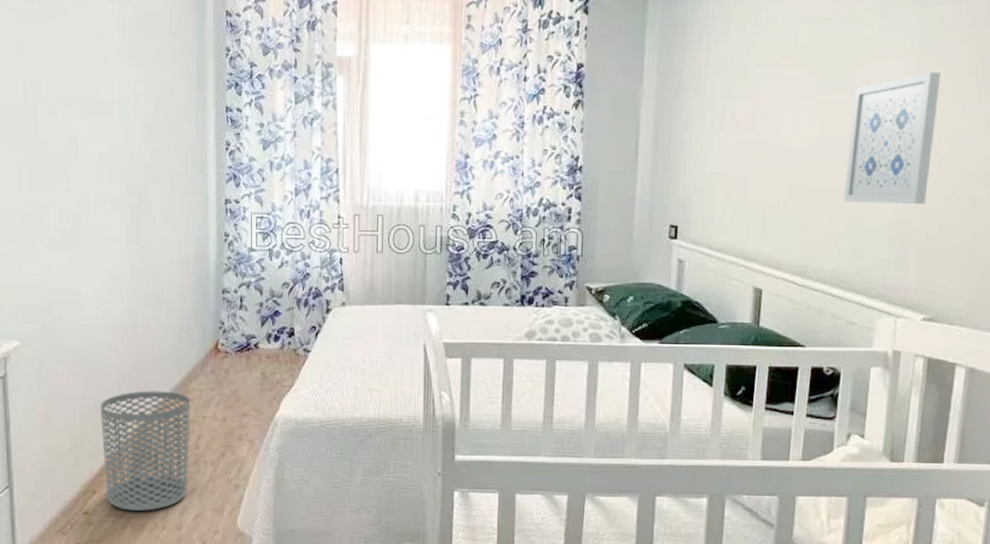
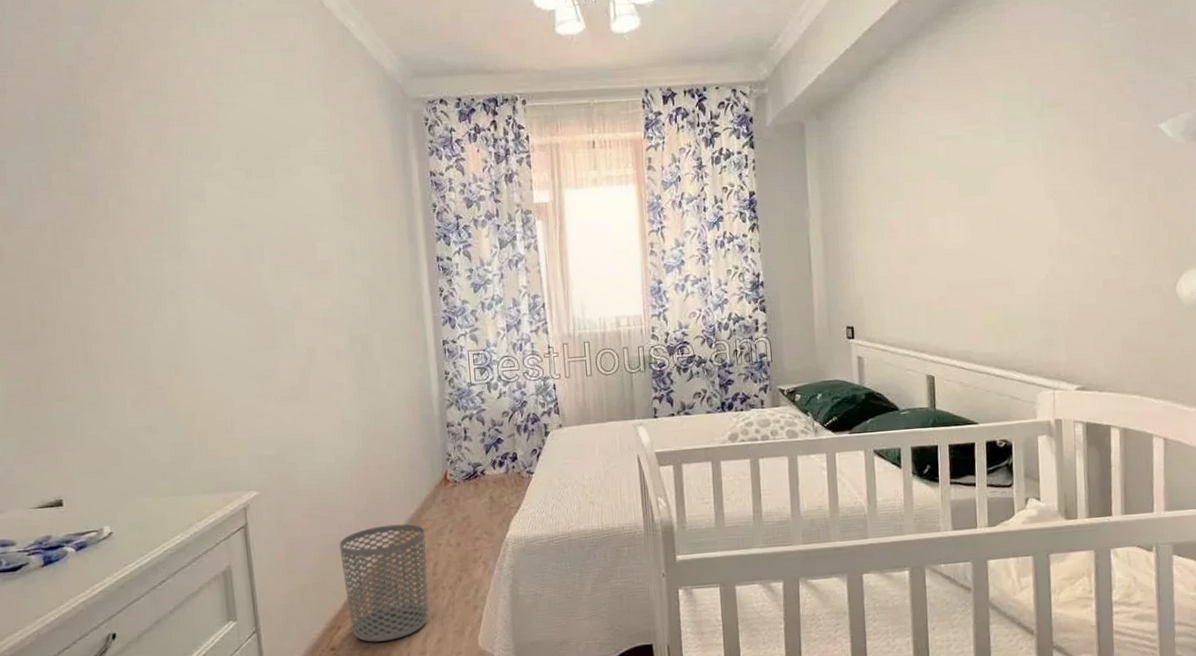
wall art: present [843,71,941,205] -> none [992,173,1065,293]

